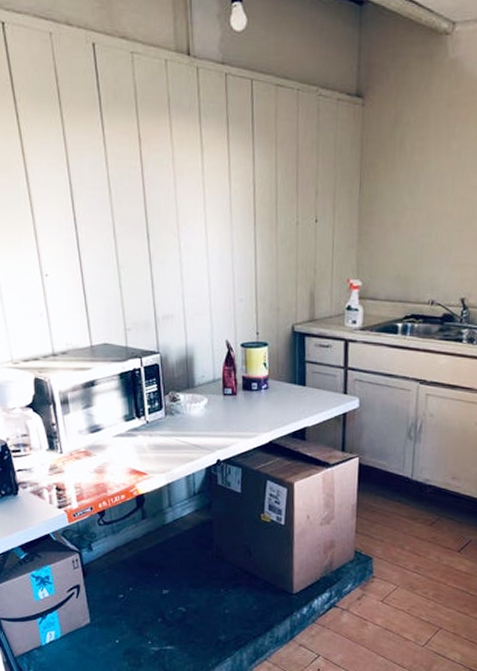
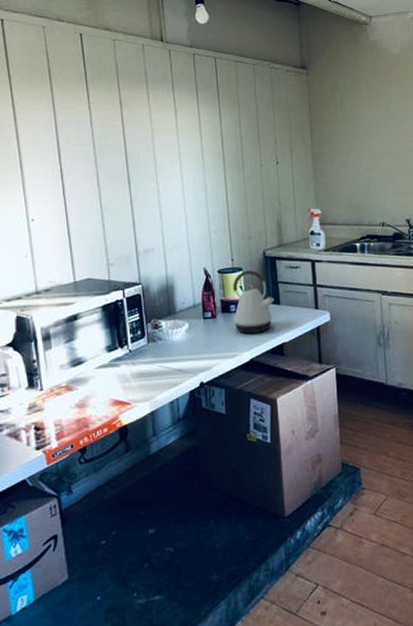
kettle: none [254,346,300,414] -> present [233,270,275,333]

